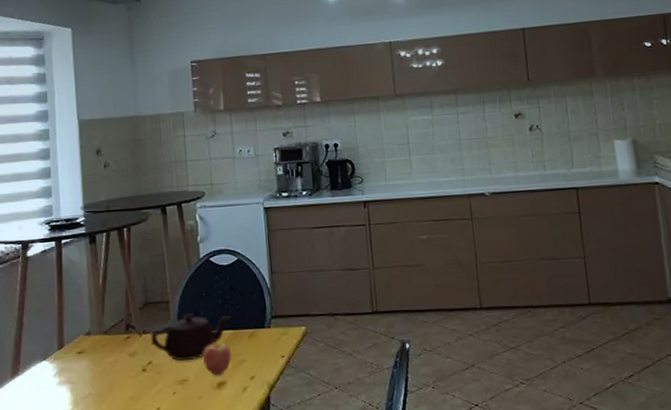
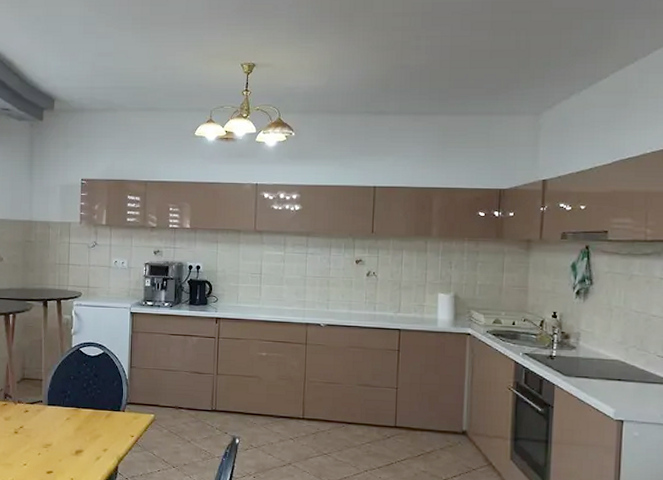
teapot: present [150,313,232,362] -> none [24,391,93,430]
fruit: present [202,339,232,376] -> none [65,415,90,445]

